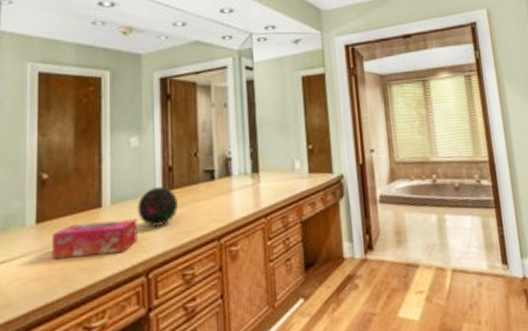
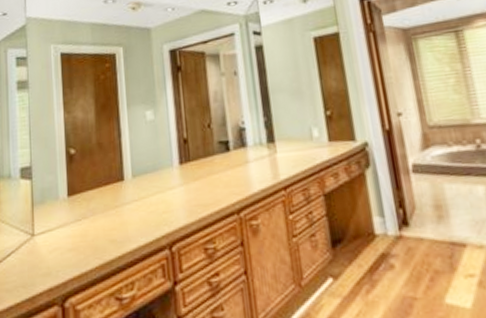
tissue box: present [52,218,138,260] -> none [82,191,159,231]
decorative orb: present [137,187,178,227] -> none [156,159,195,200]

